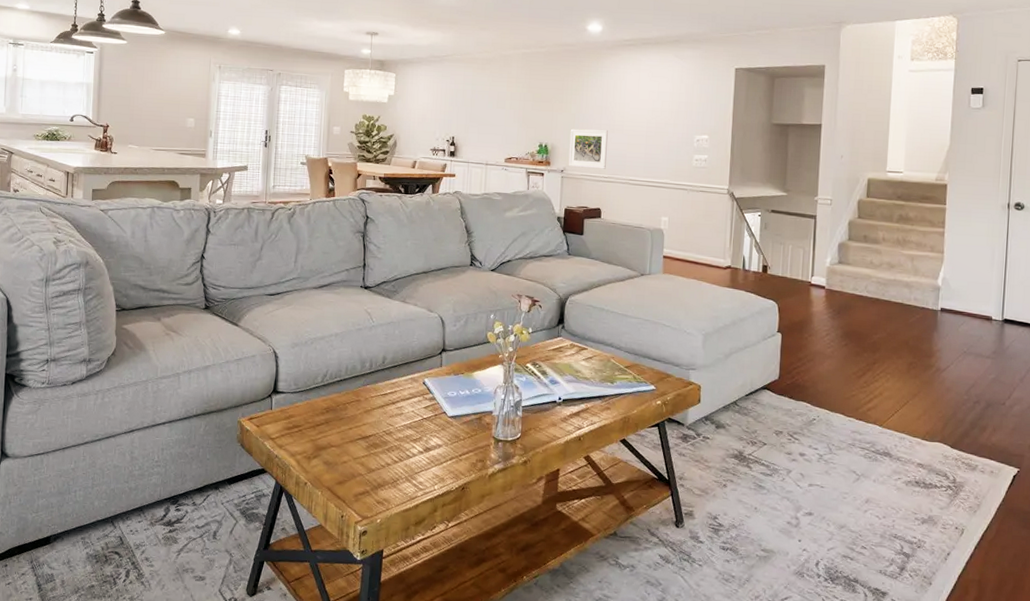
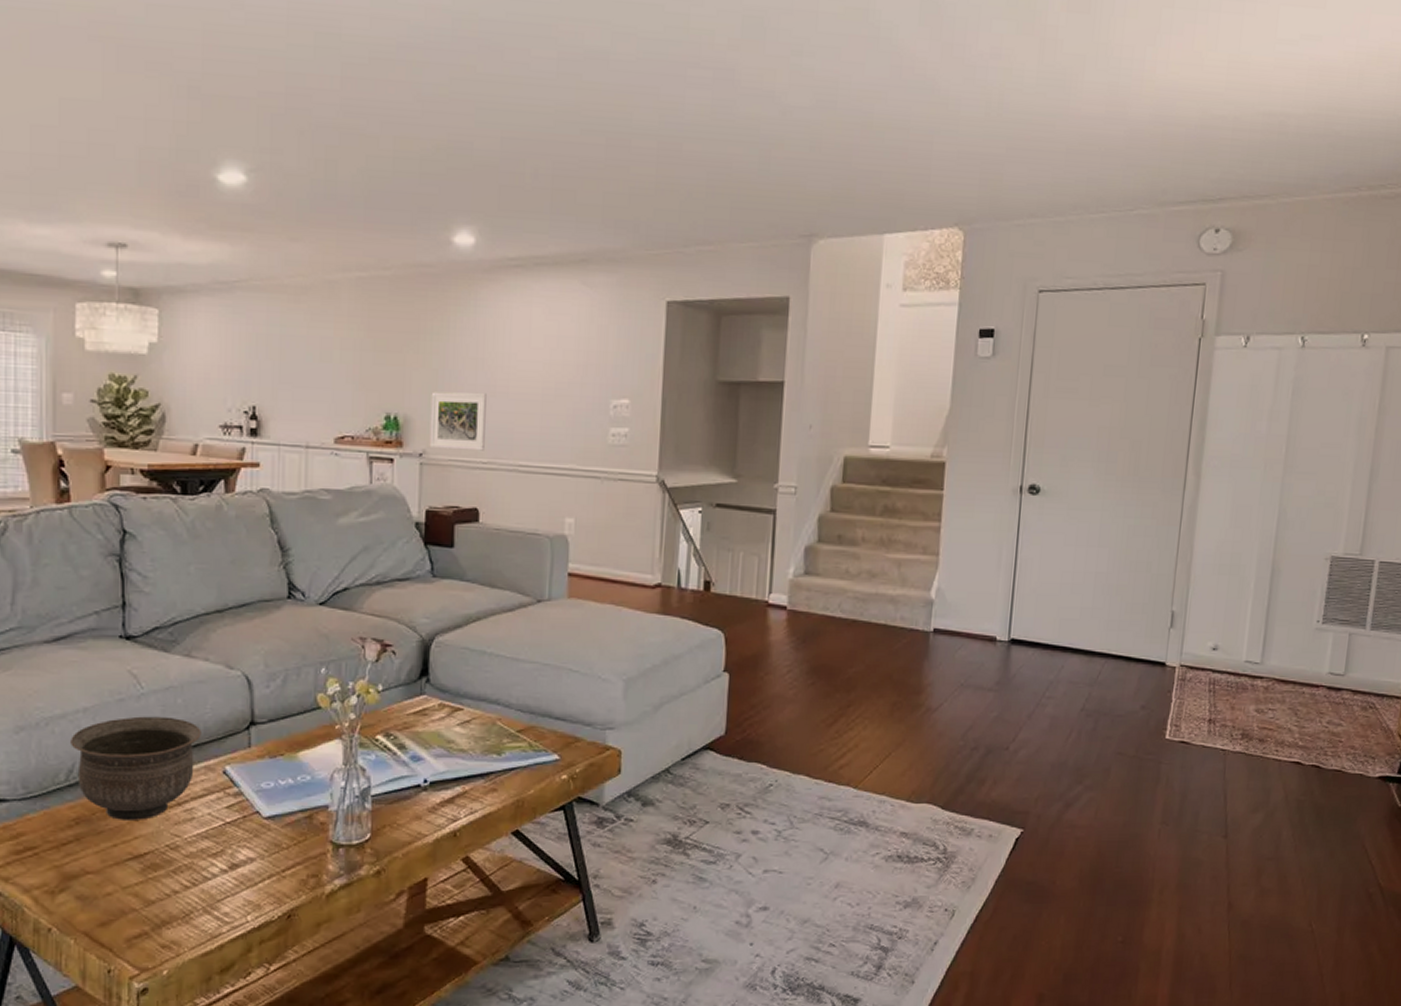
bowl: none [326,341,410,413] -> present [71,716,201,820]

